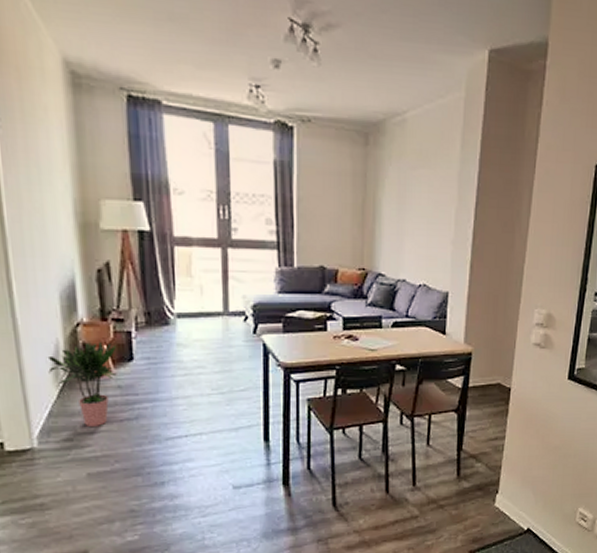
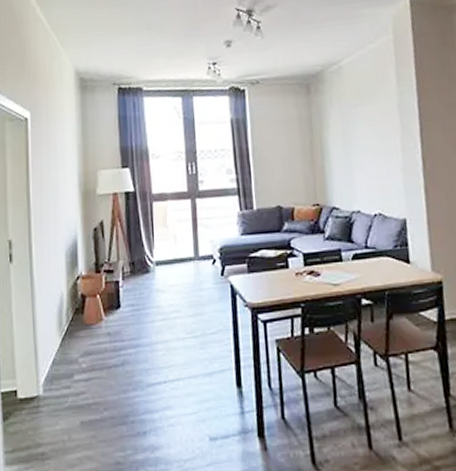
potted plant: present [47,341,117,426] -> none [54,291,107,374]

